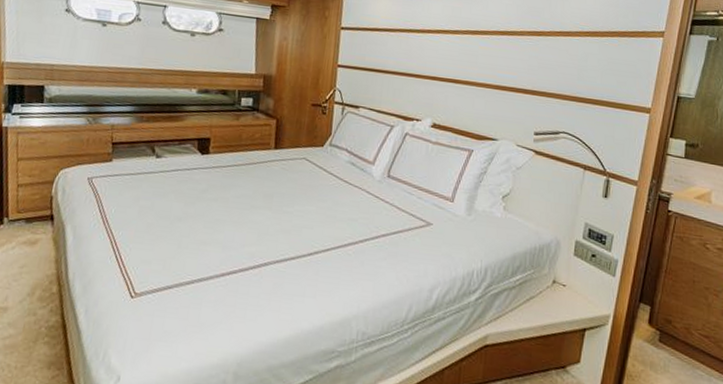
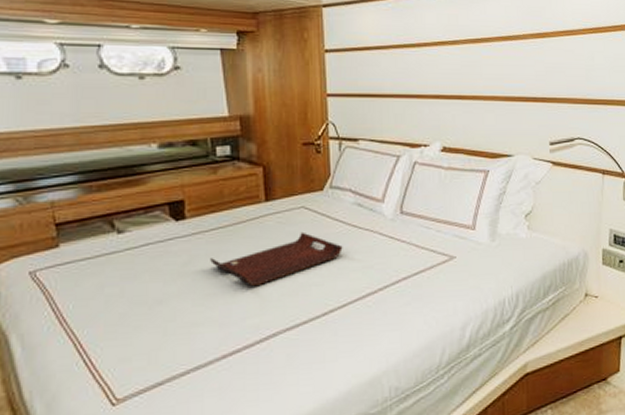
serving tray: none [223,179,334,220] -> present [210,232,343,287]

